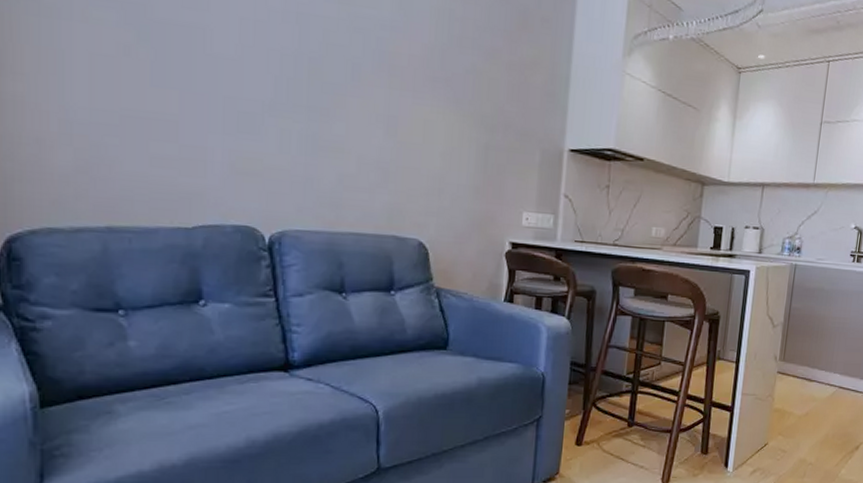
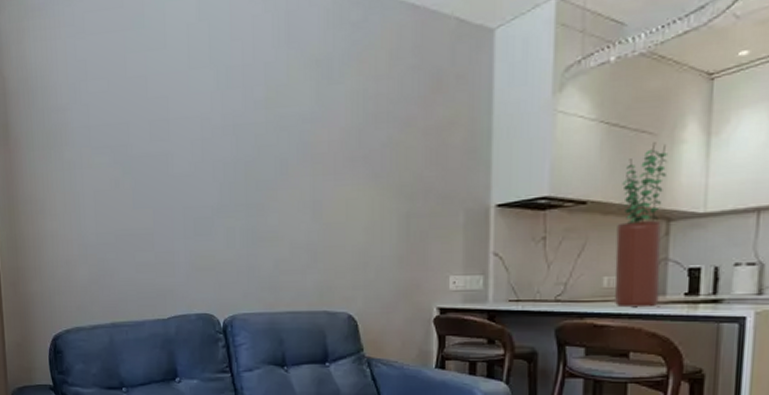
vase: none [660,116,707,257] -> present [614,142,669,308]

